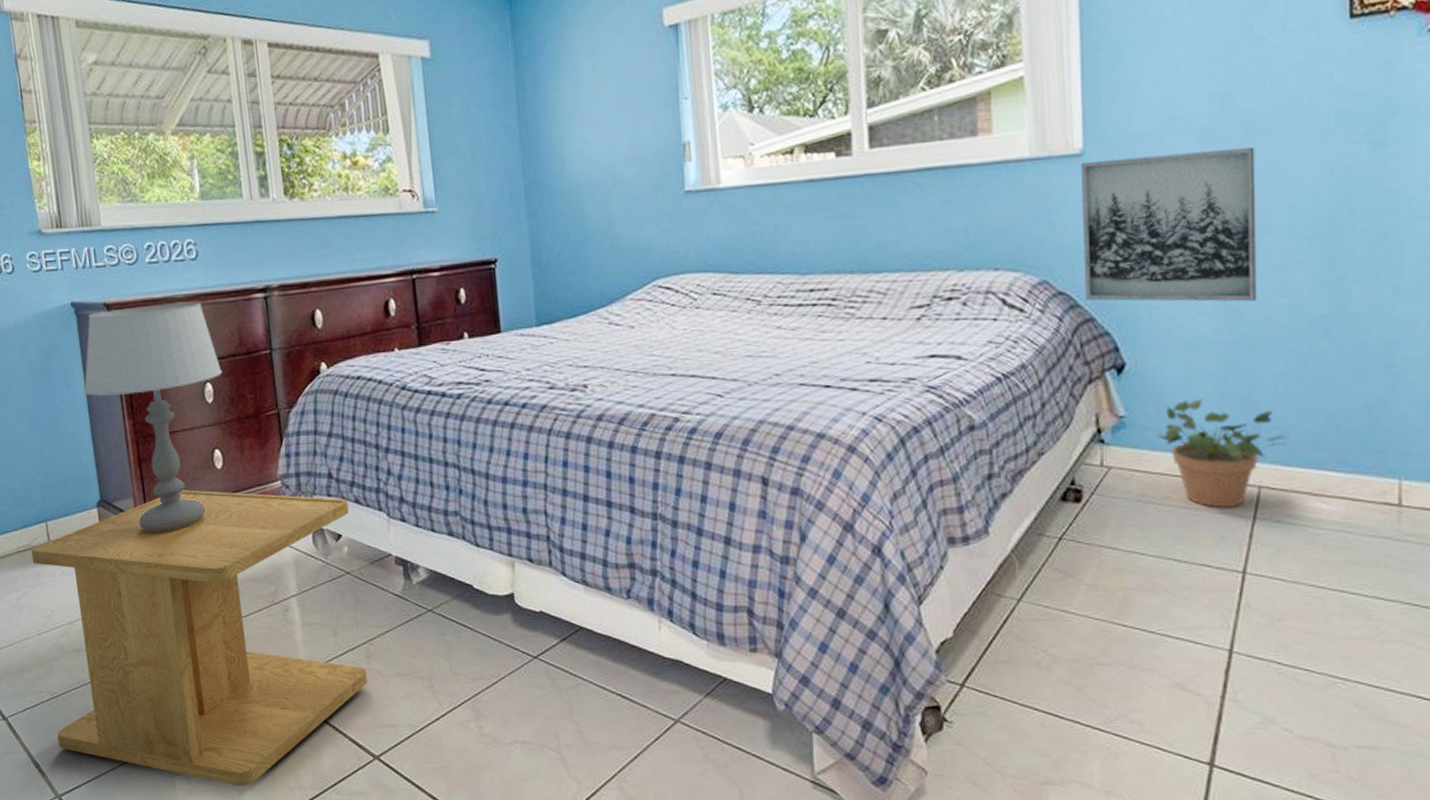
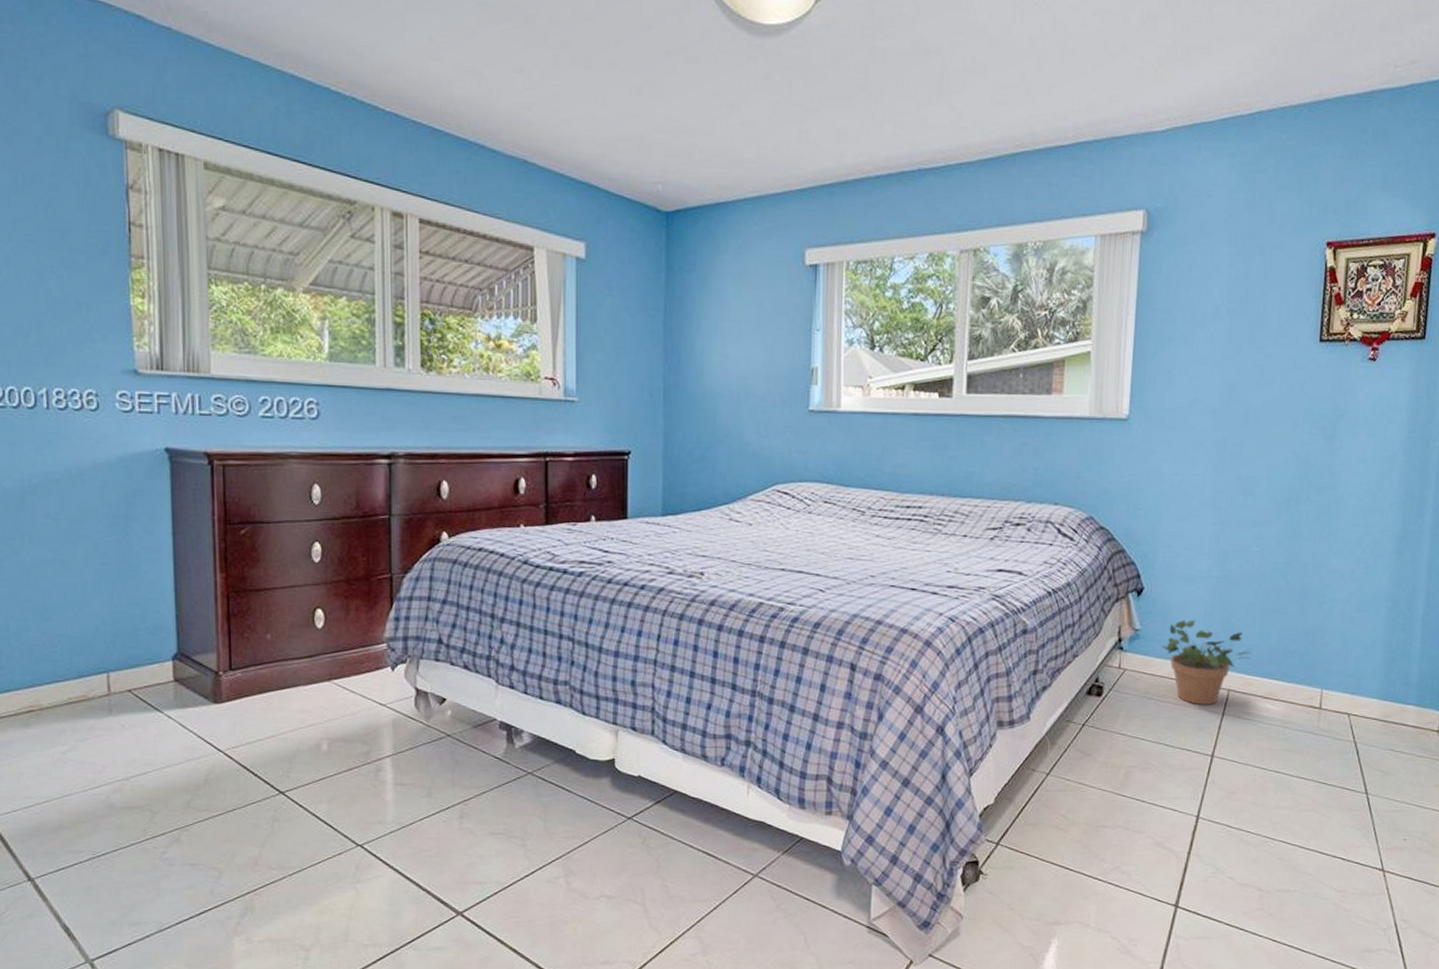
side table: present [31,490,367,787] -> none [85,647,458,945]
table lamp: present [83,302,223,533] -> none [169,459,334,690]
wall art: present [1081,148,1257,302] -> none [1120,425,1249,547]

